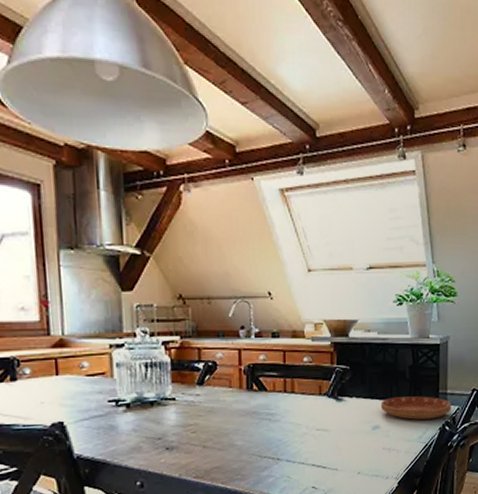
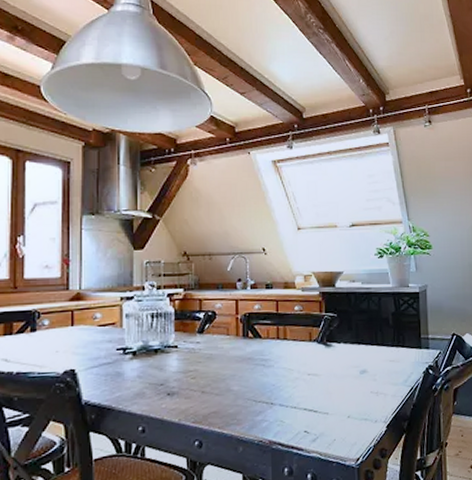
saucer: present [380,396,452,420] -> none [366,341,434,364]

